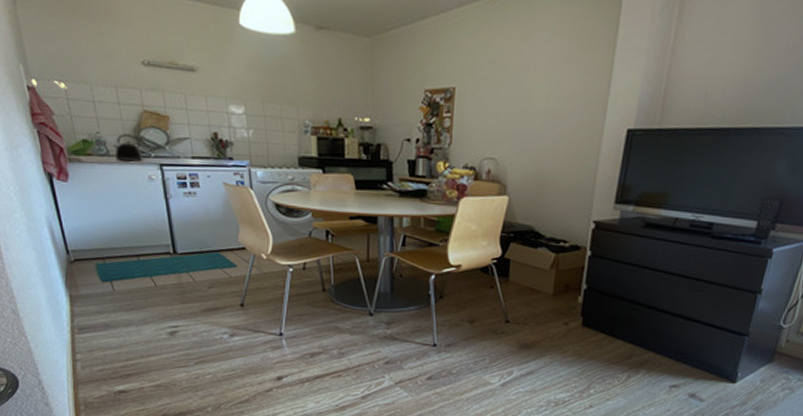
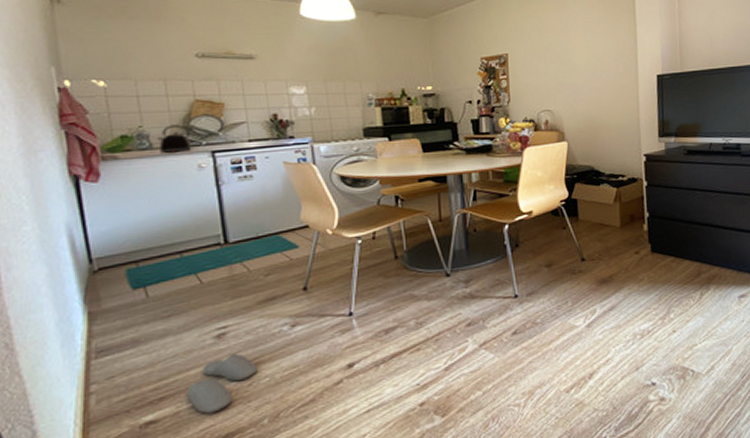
slippers: none [148,350,202,394] -> present [187,353,257,414]

